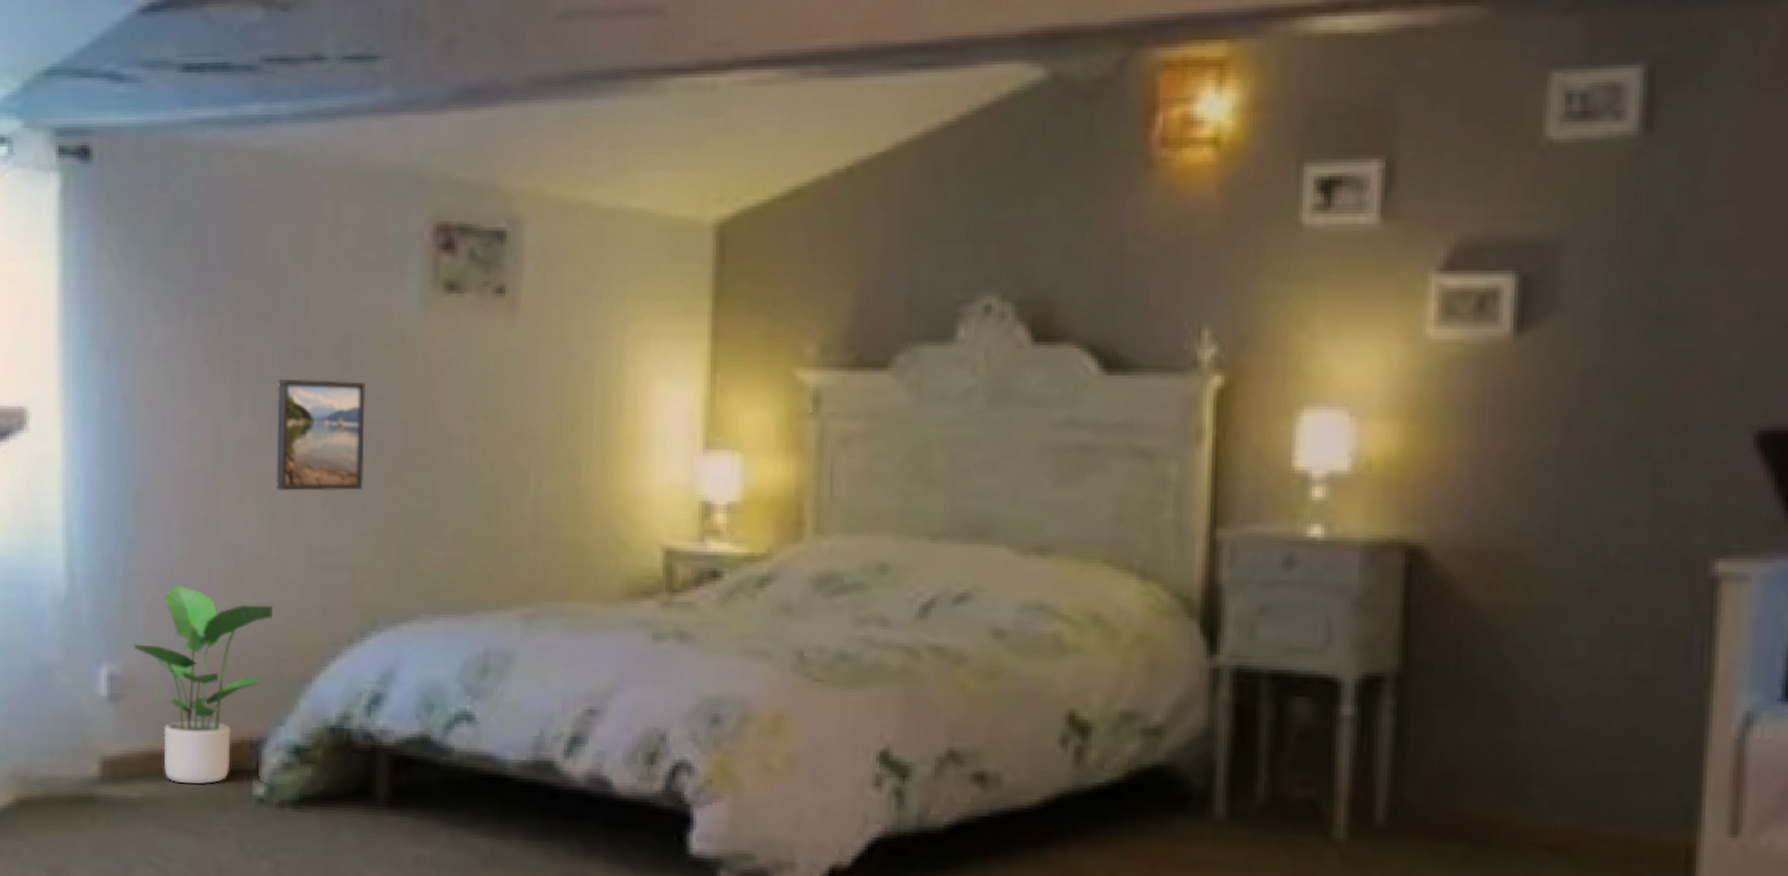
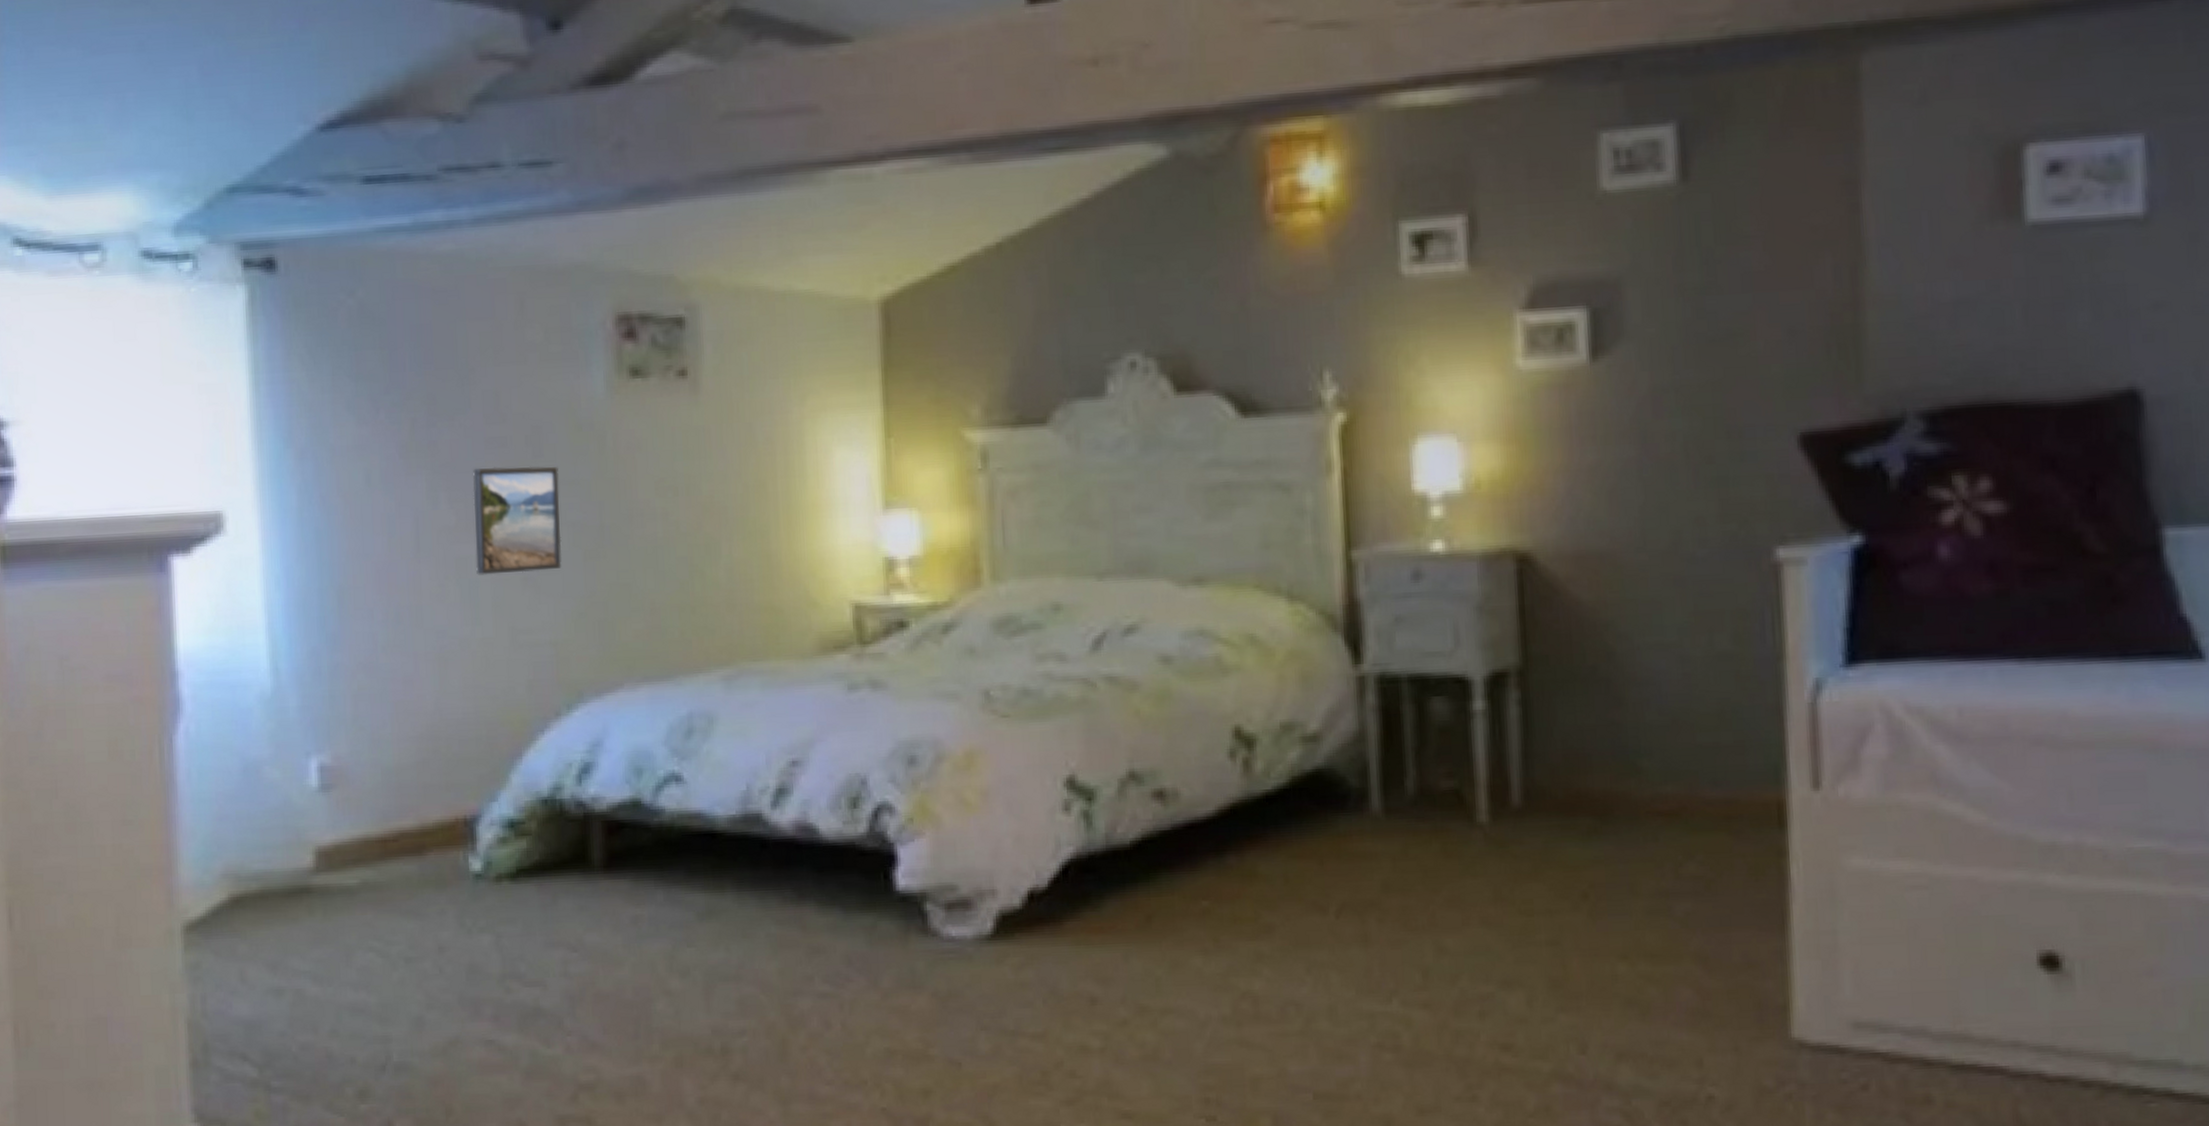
potted plant: present [133,585,274,784] -> none [342,673,481,867]

